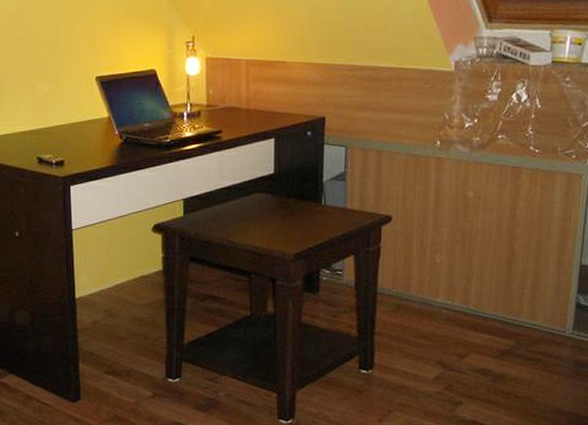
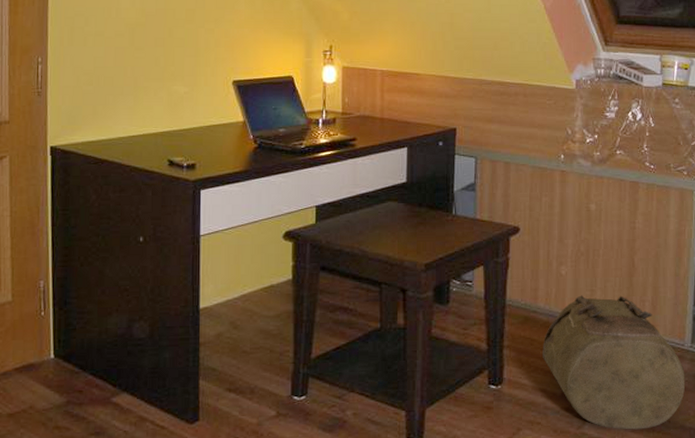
backpack: none [415,283,565,413] -> present [542,295,686,430]

